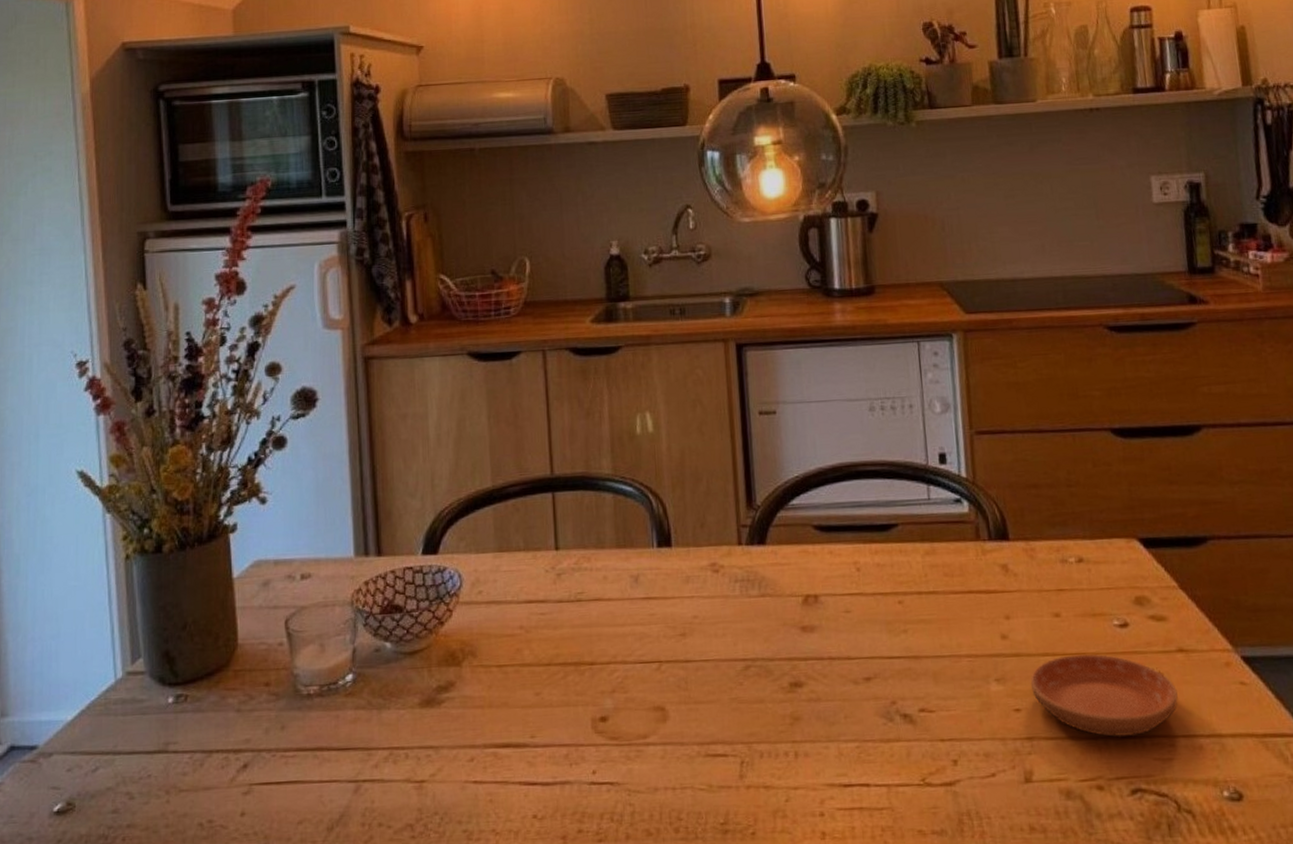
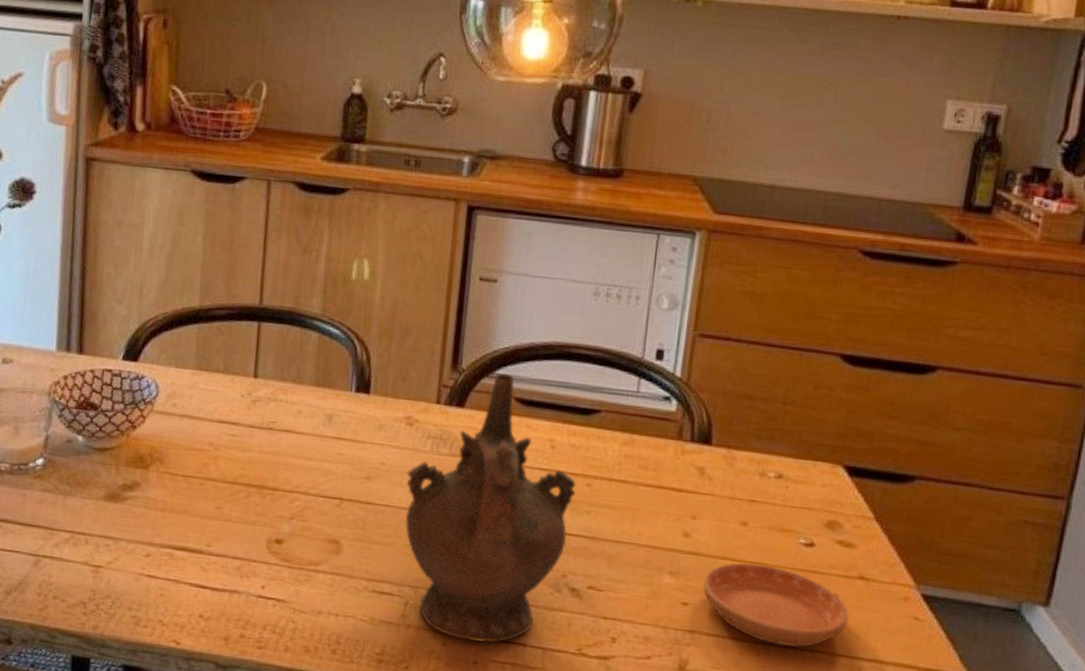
ceremonial vessel: none [720,503,890,792] -> present [406,374,576,643]

